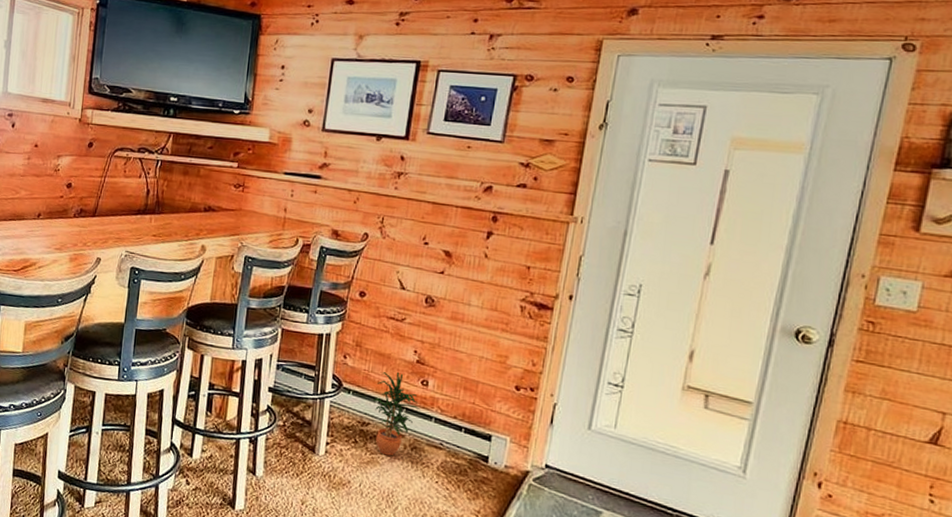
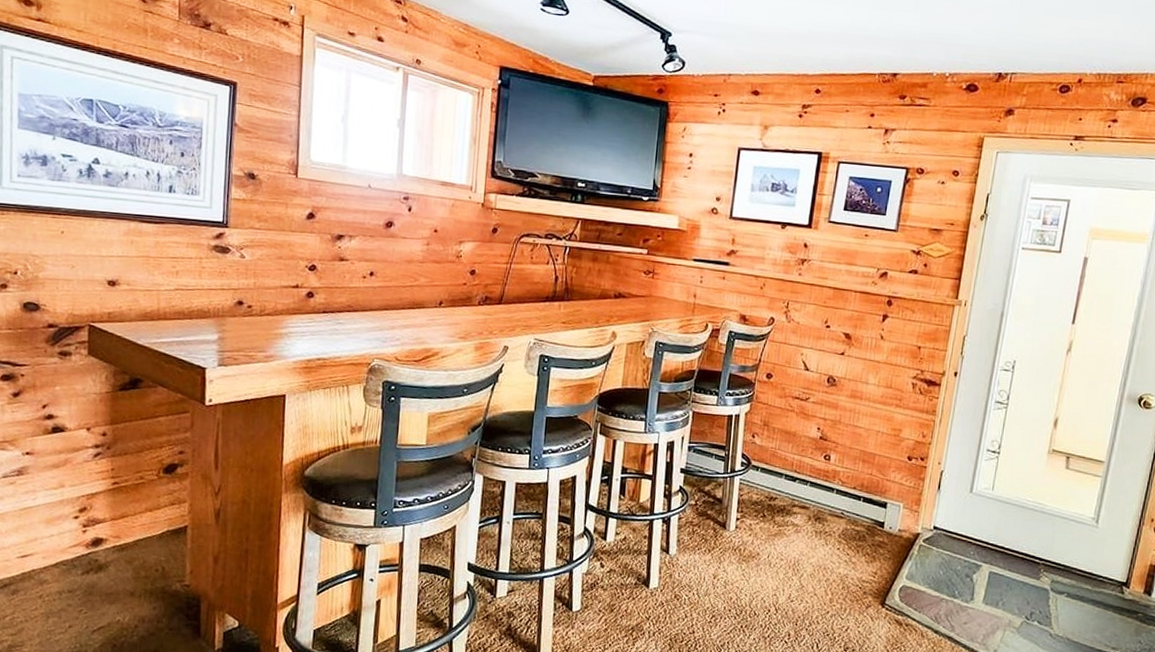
potted plant: present [372,371,421,456] -> none [779,448,824,527]

